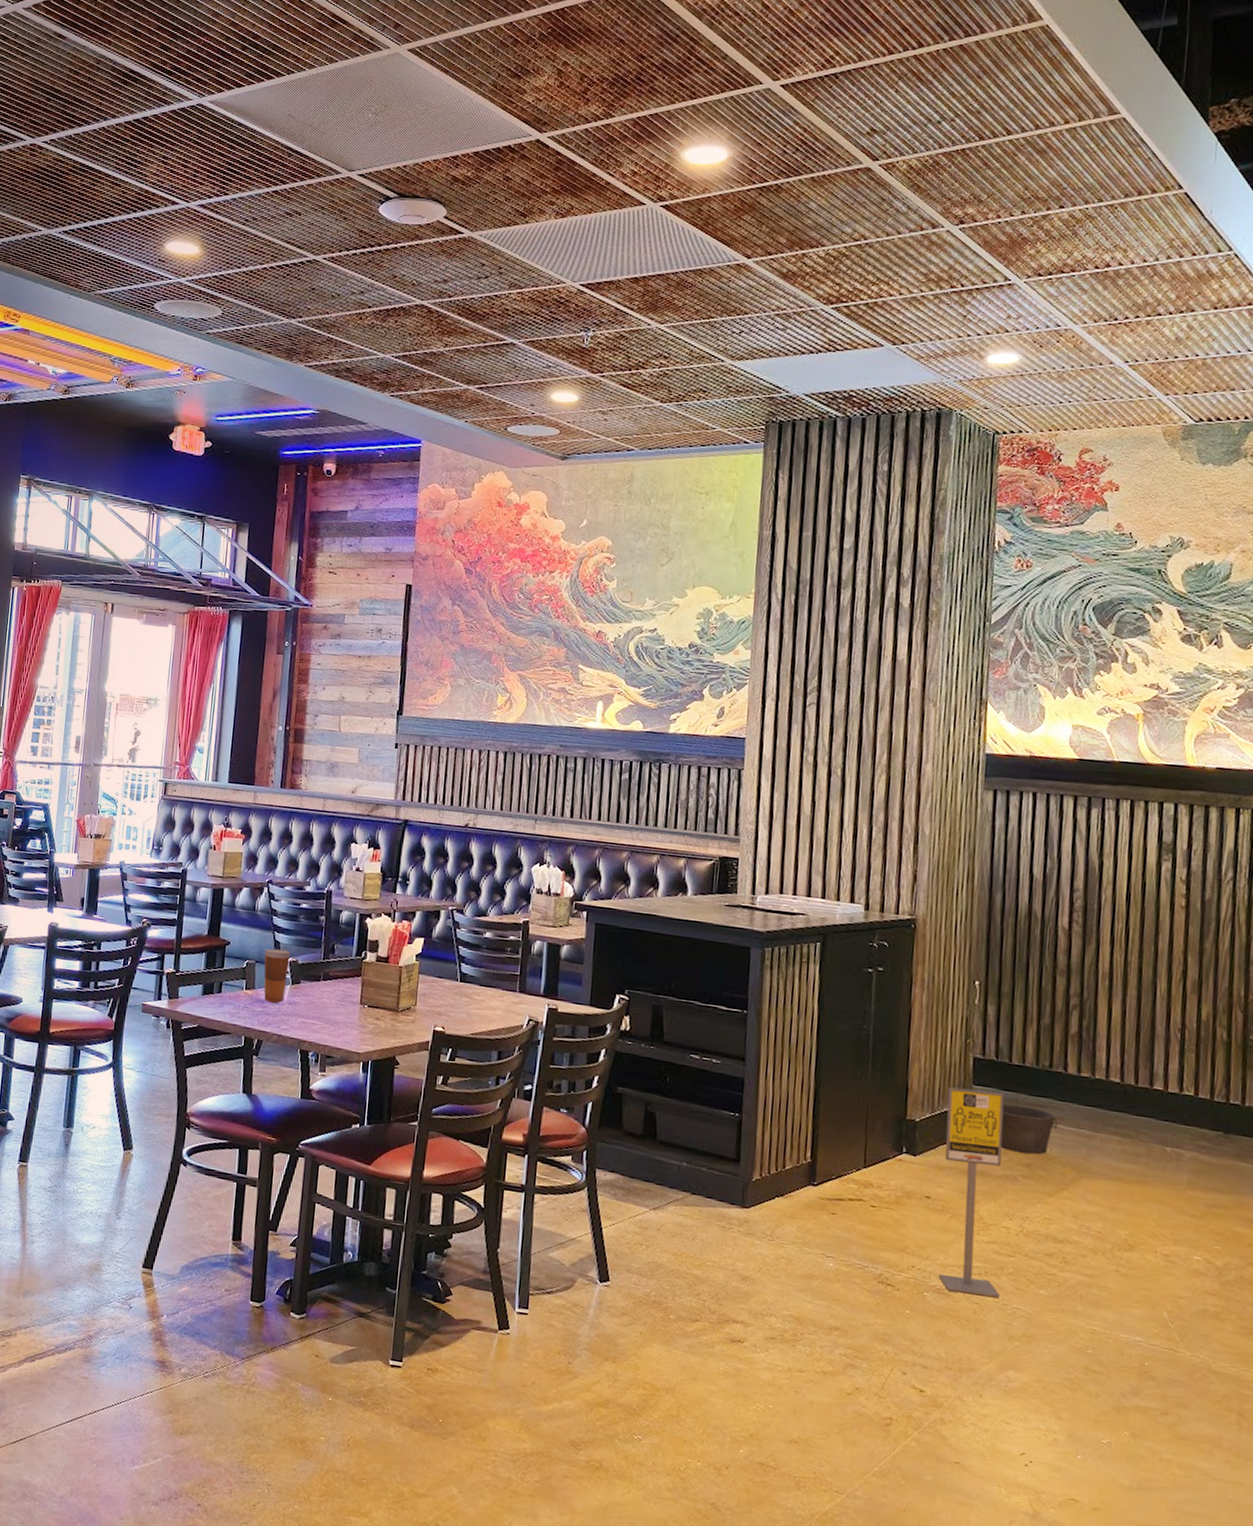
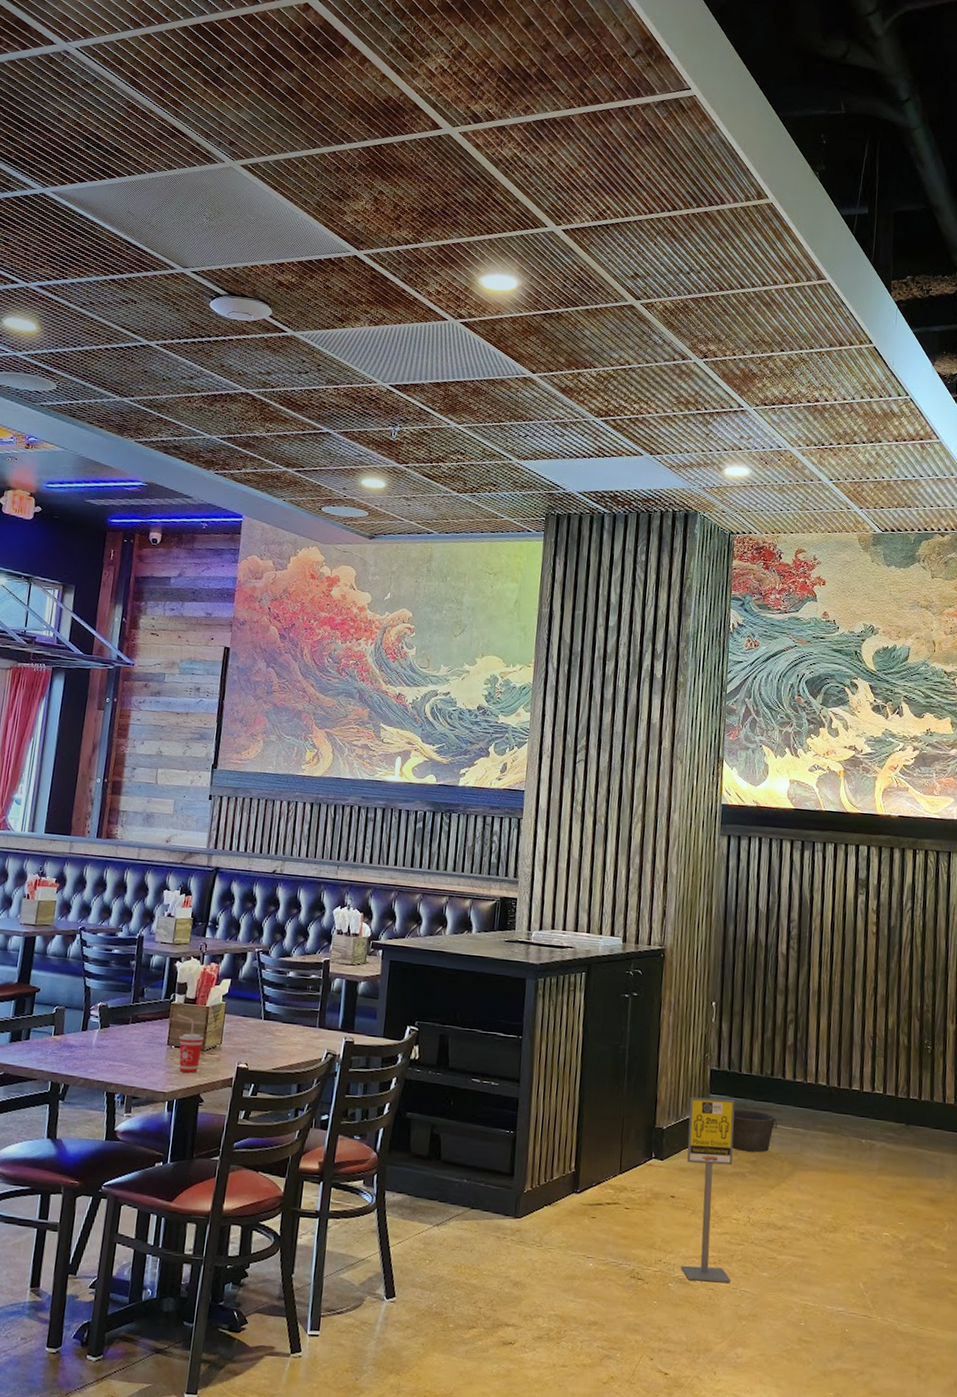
beverage cup: present [263,948,291,1004] -> none [72,994,101,1048]
beverage cup: none [368,972,398,1035] -> present [176,1013,204,1073]

